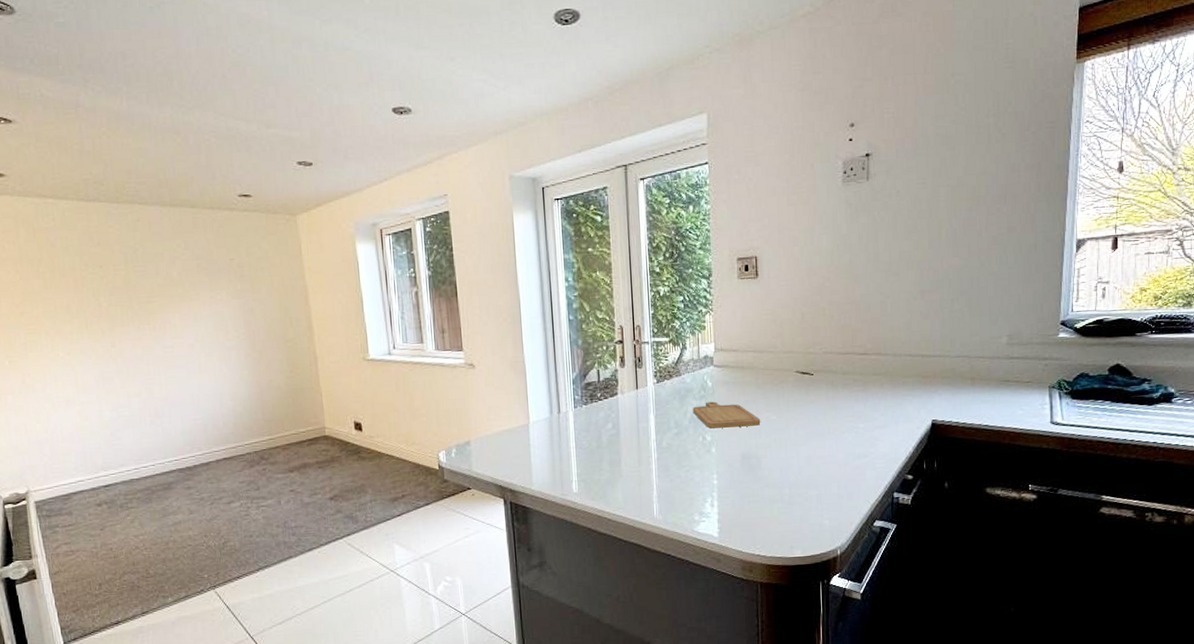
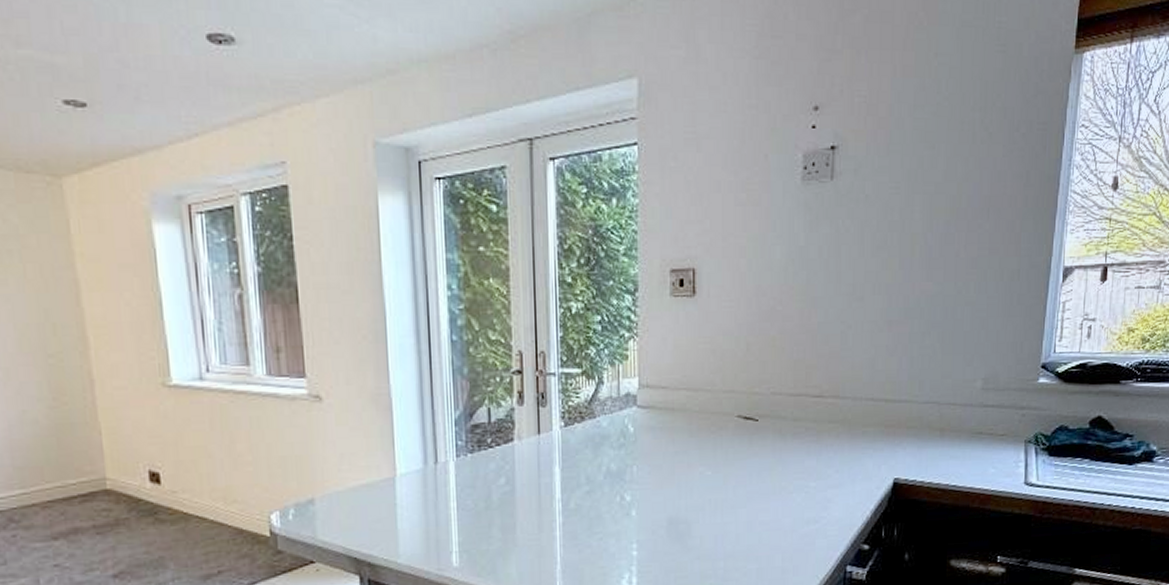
chopping board: present [692,401,761,429] -> none [609,451,693,486]

